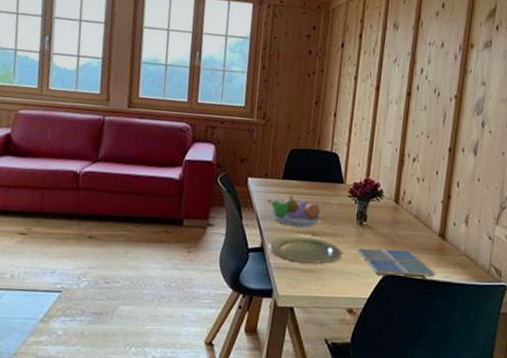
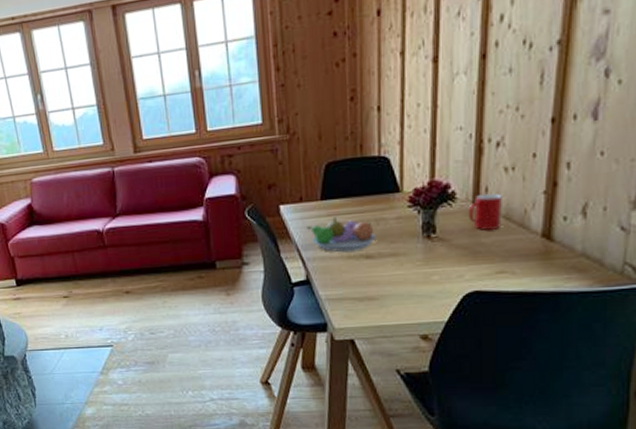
plate: present [268,235,342,264] -> none [315,261,407,292]
drink coaster: present [355,247,436,277] -> none [424,259,540,294]
cup: none [390,195,414,225] -> present [468,192,502,230]

